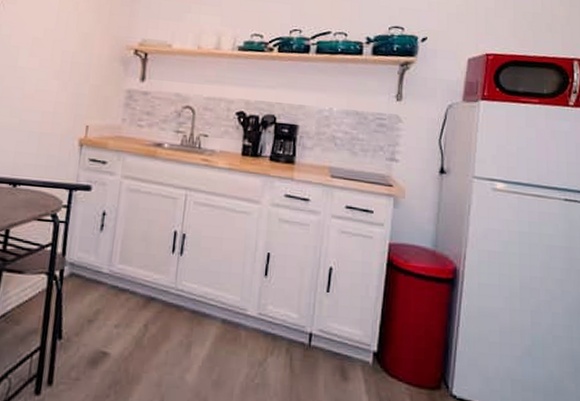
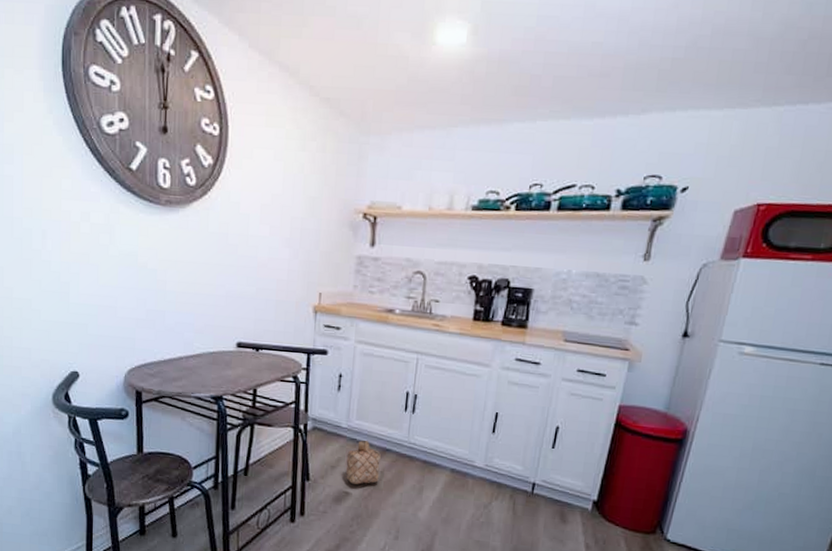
basket: none [104,287,145,342] -> present [345,440,381,485]

